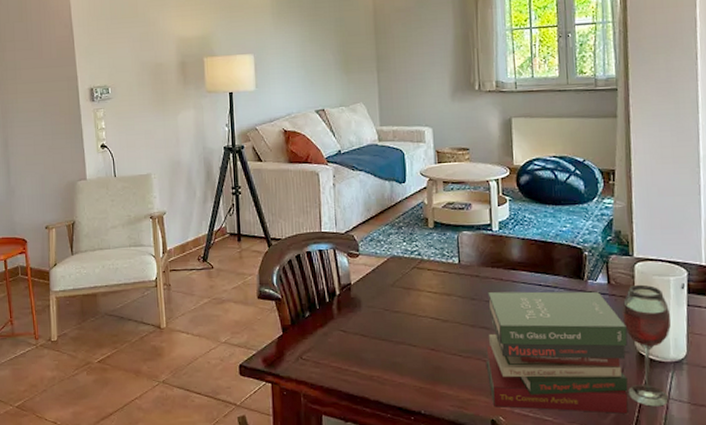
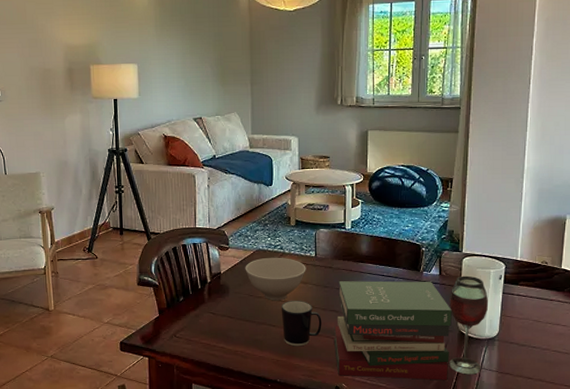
bowl: none [378,264,449,317] -> present [245,257,306,301]
mug: none [422,316,471,371] -> present [281,301,322,347]

